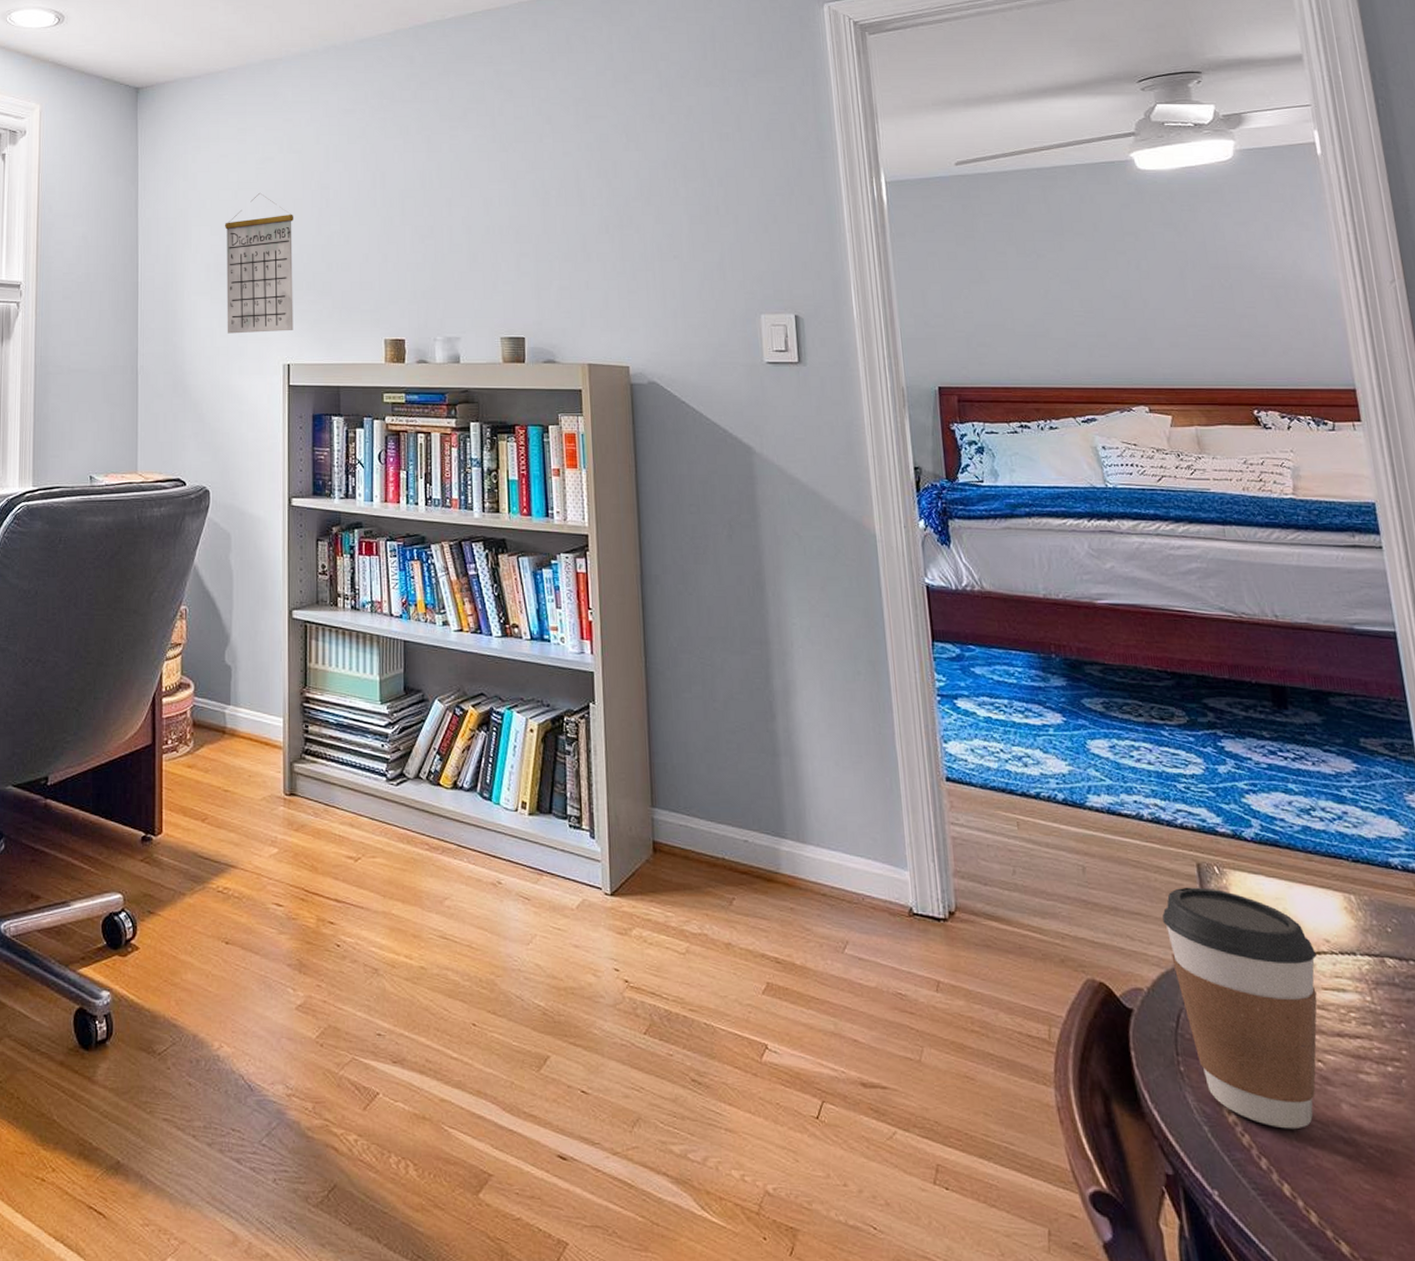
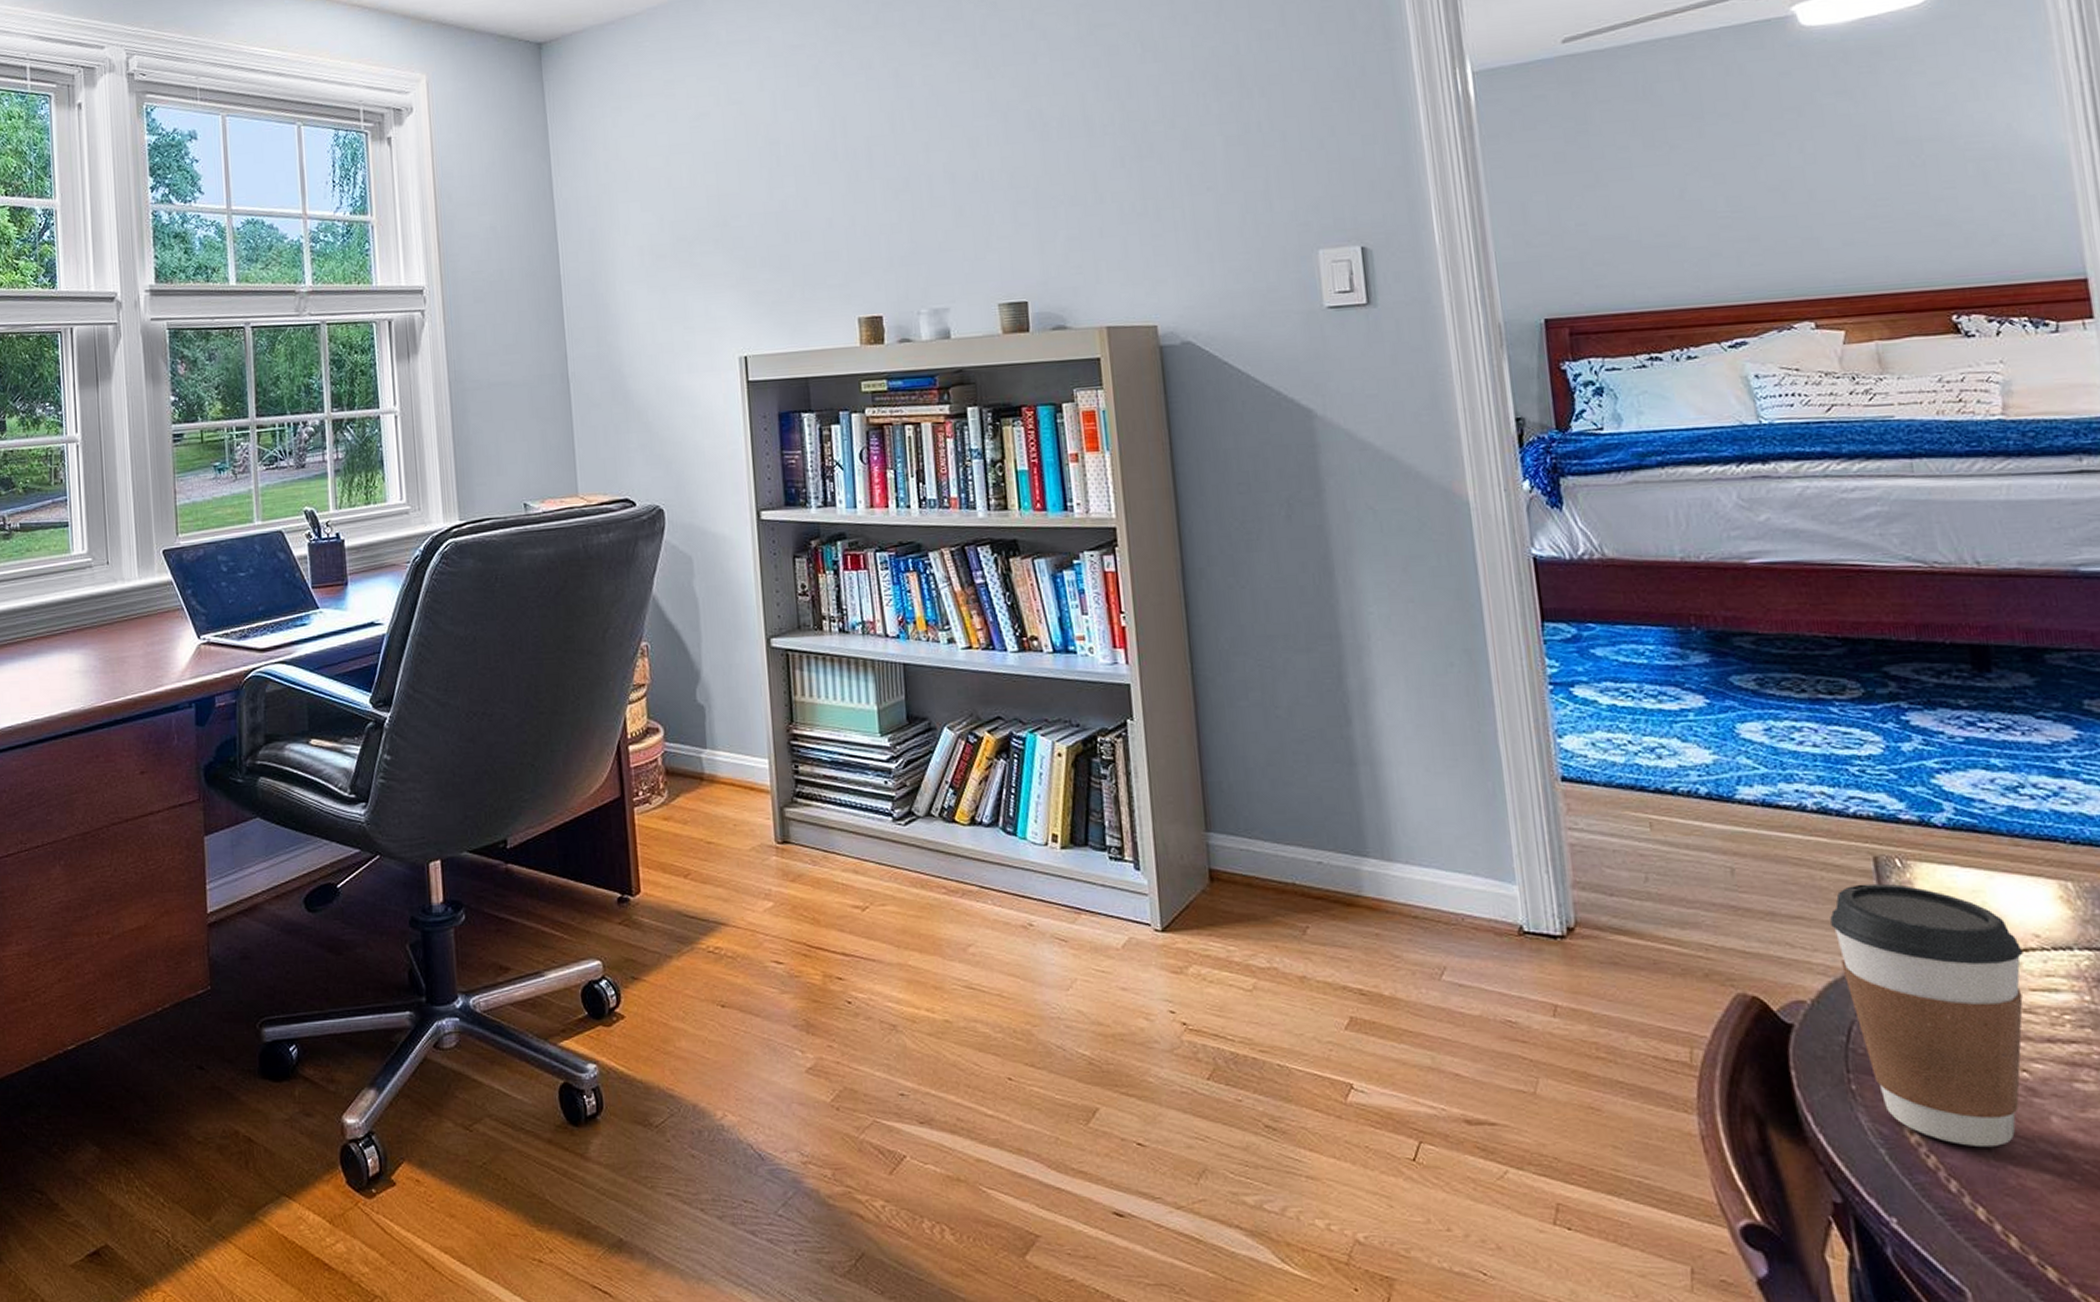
calendar: present [224,192,294,334] -> none [656,155,749,327]

